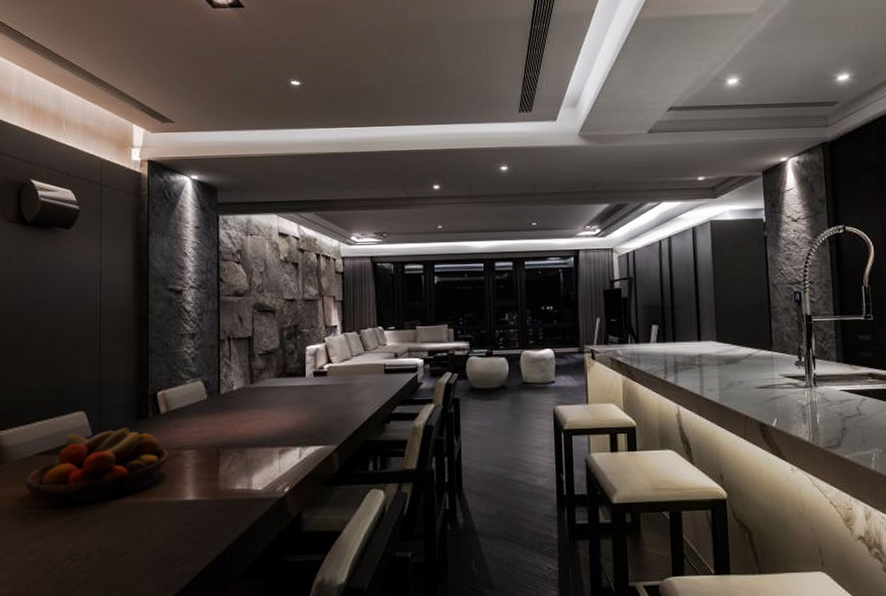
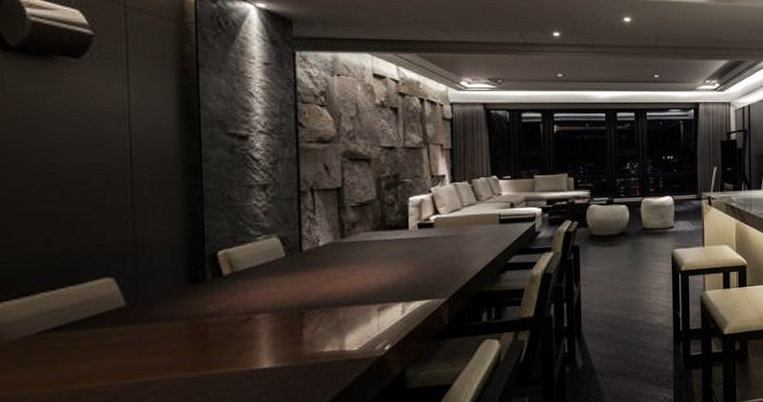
fruit bowl: present [25,427,169,503] -> none [26,293,236,385]

